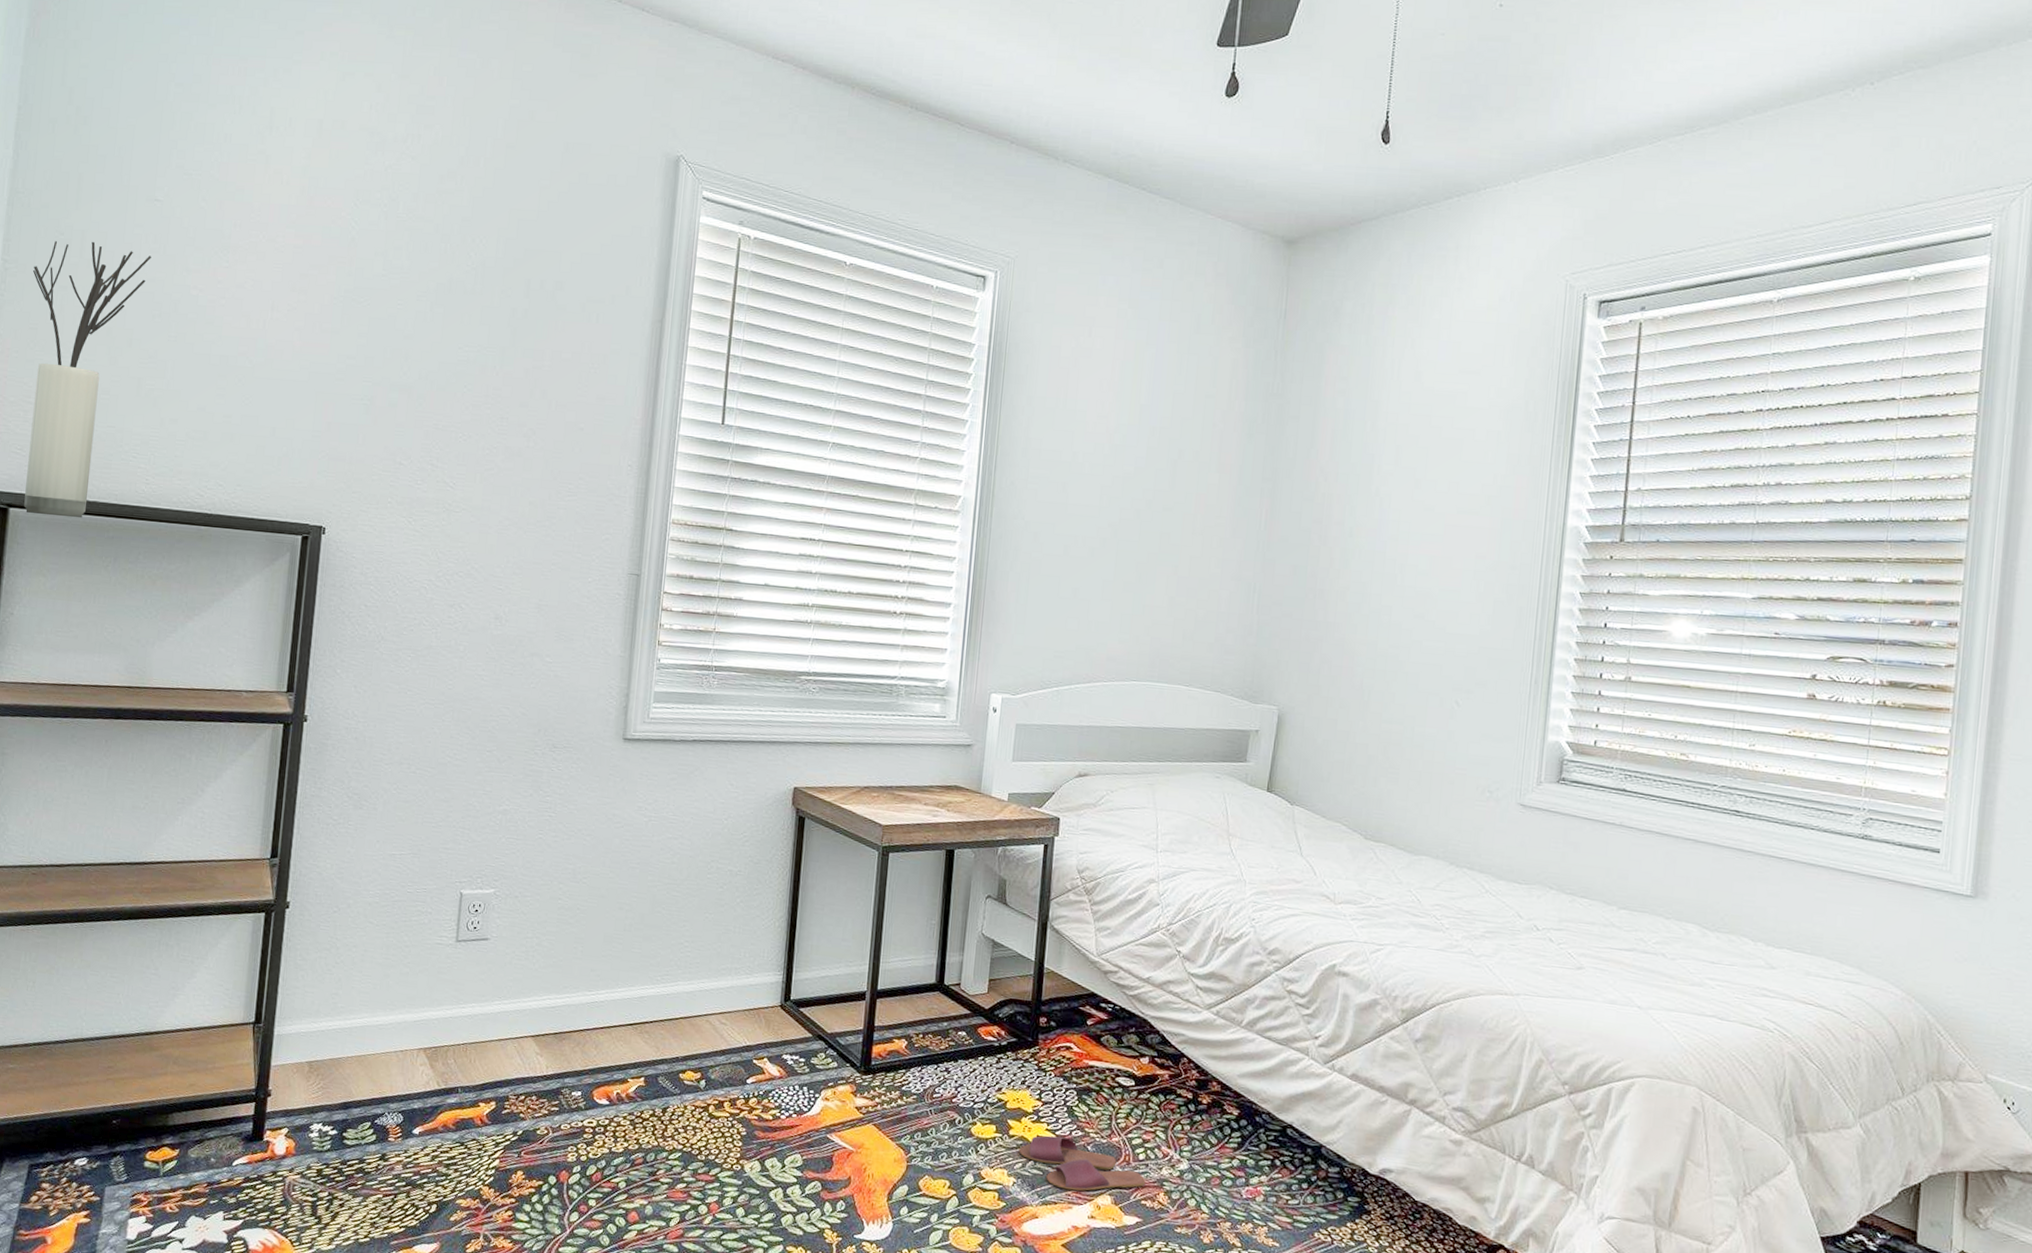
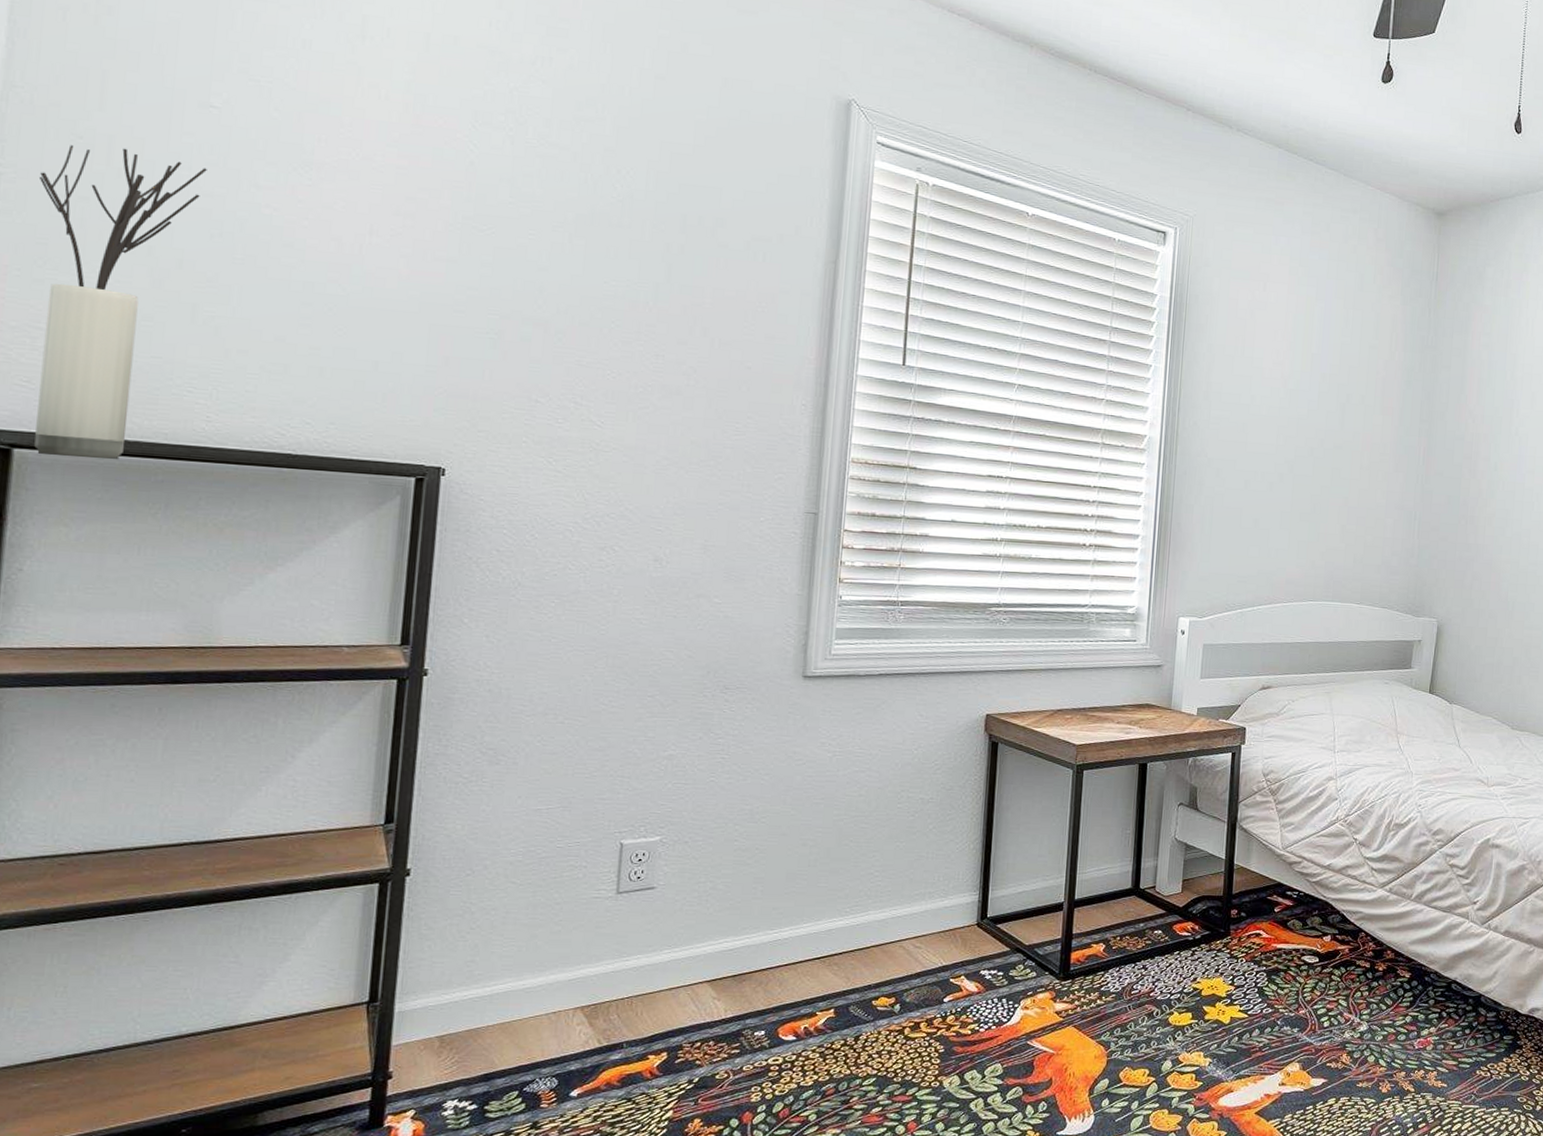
slippers: present [1019,1135,1146,1191] -> none [1215,1016,1330,1063]

